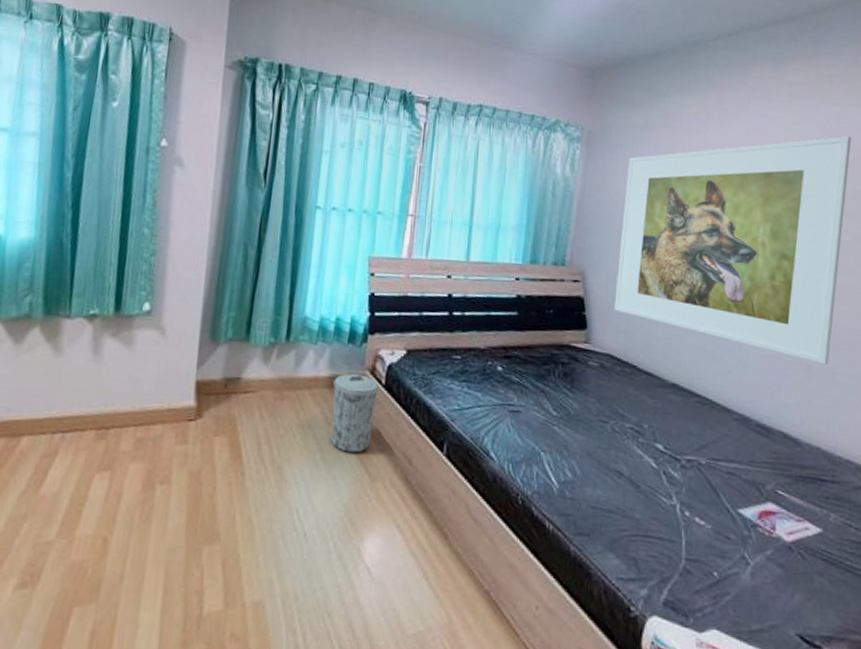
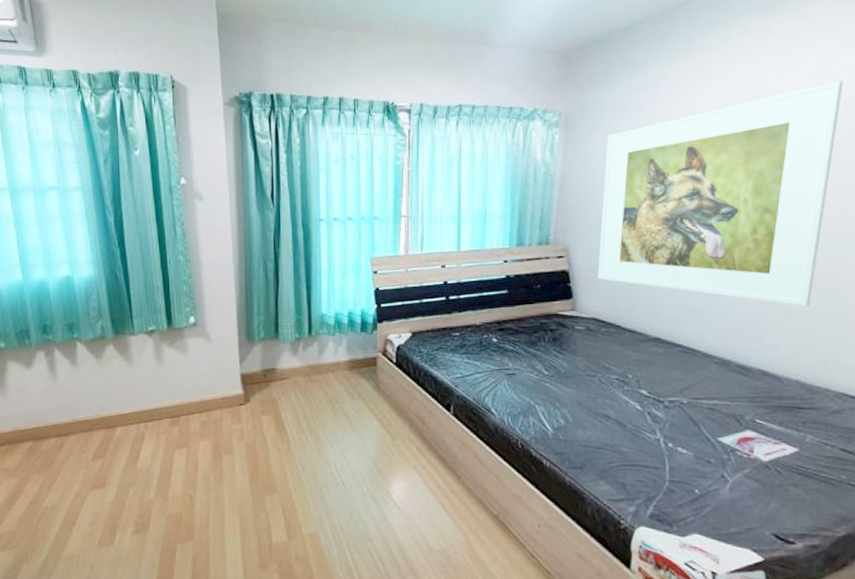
trash can: present [331,373,378,454] -> none [352,357,390,419]

